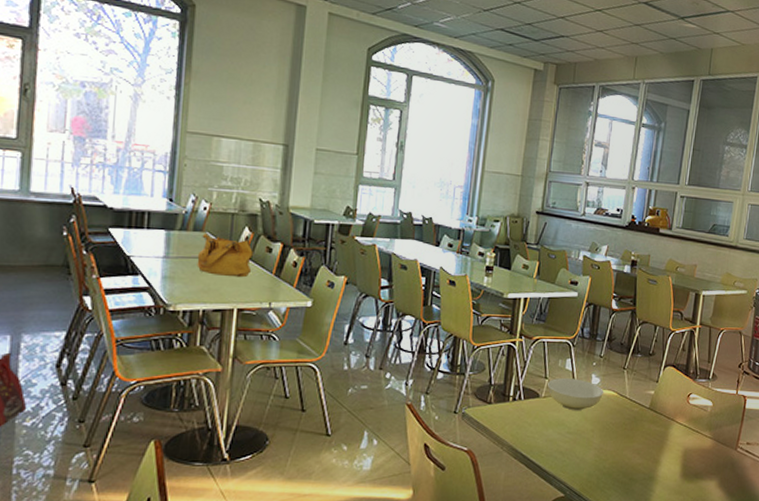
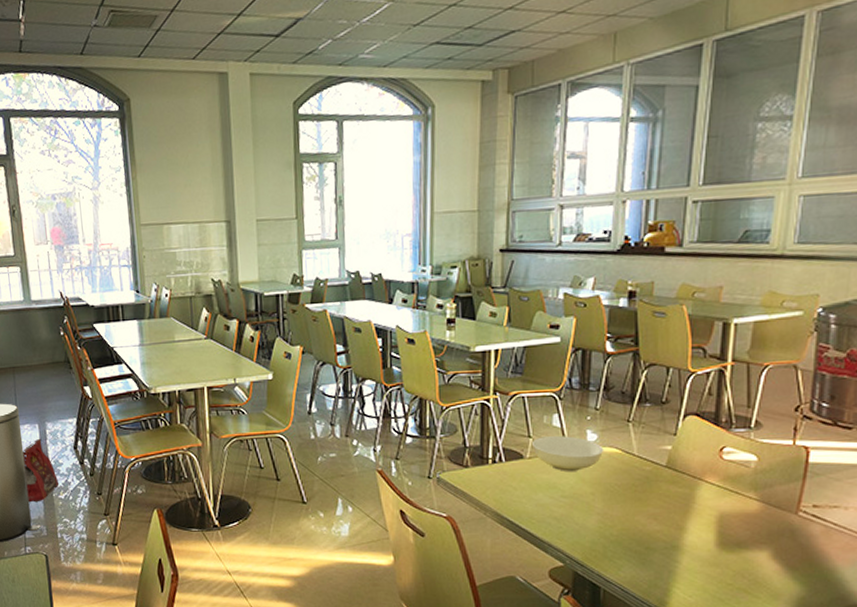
handbag: present [197,233,253,278] -> none [166,318,215,358]

